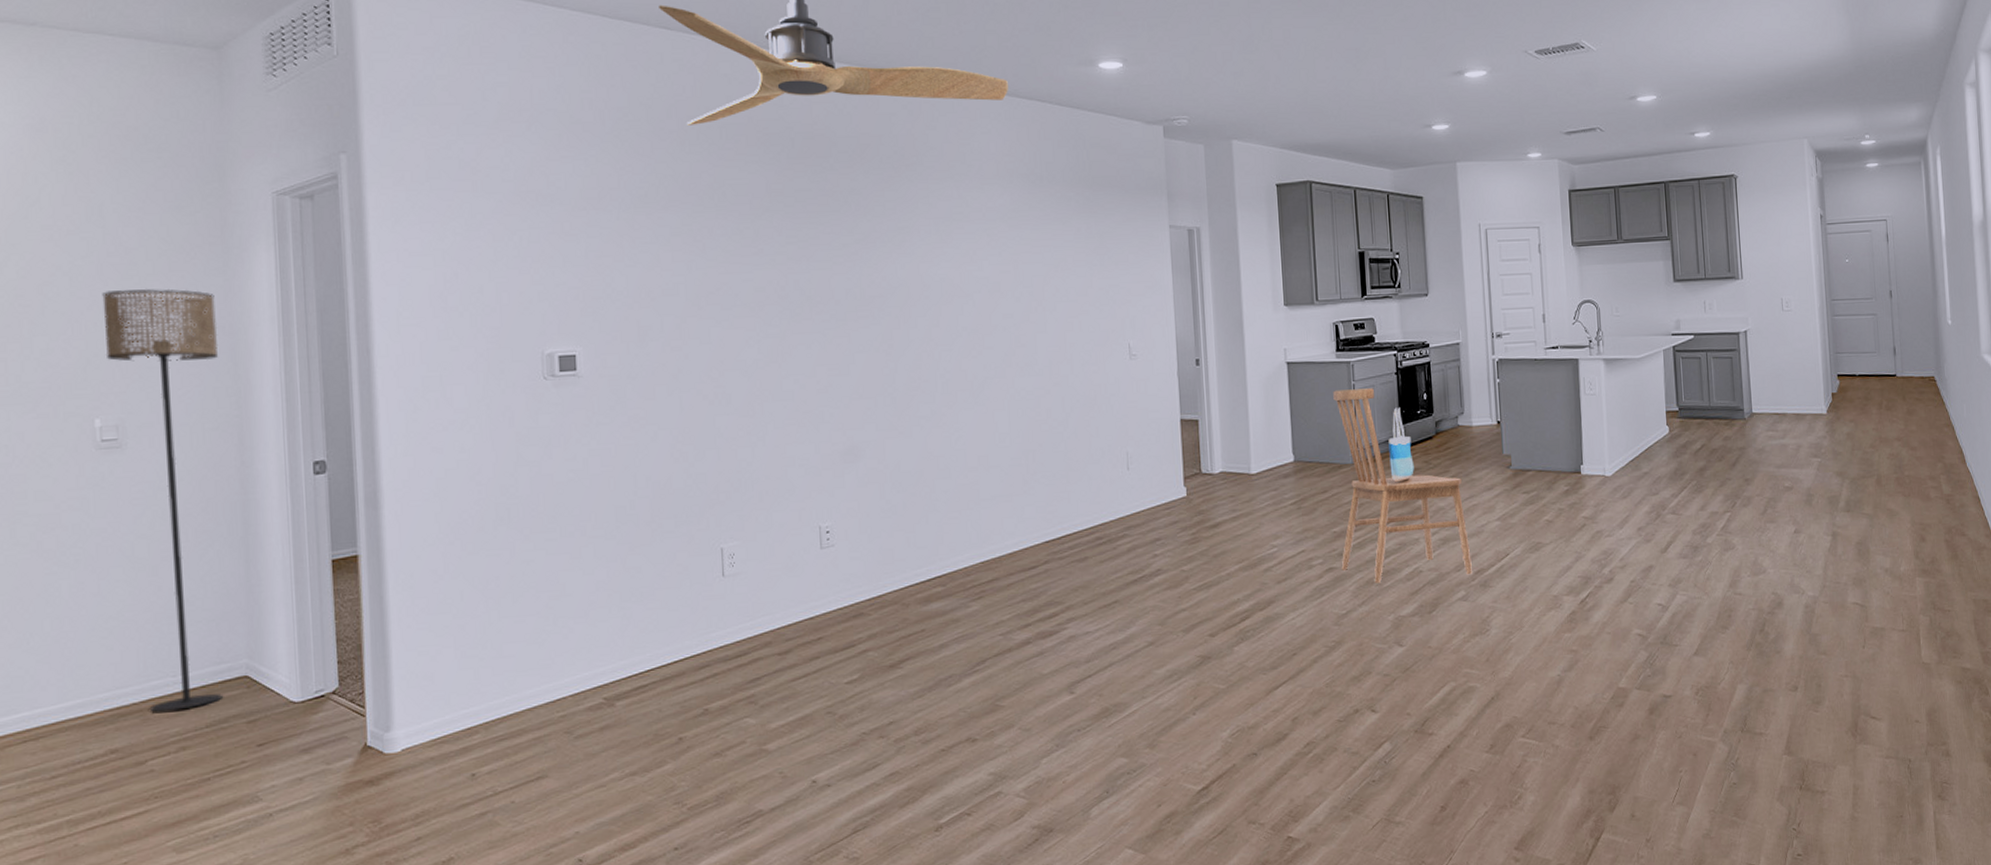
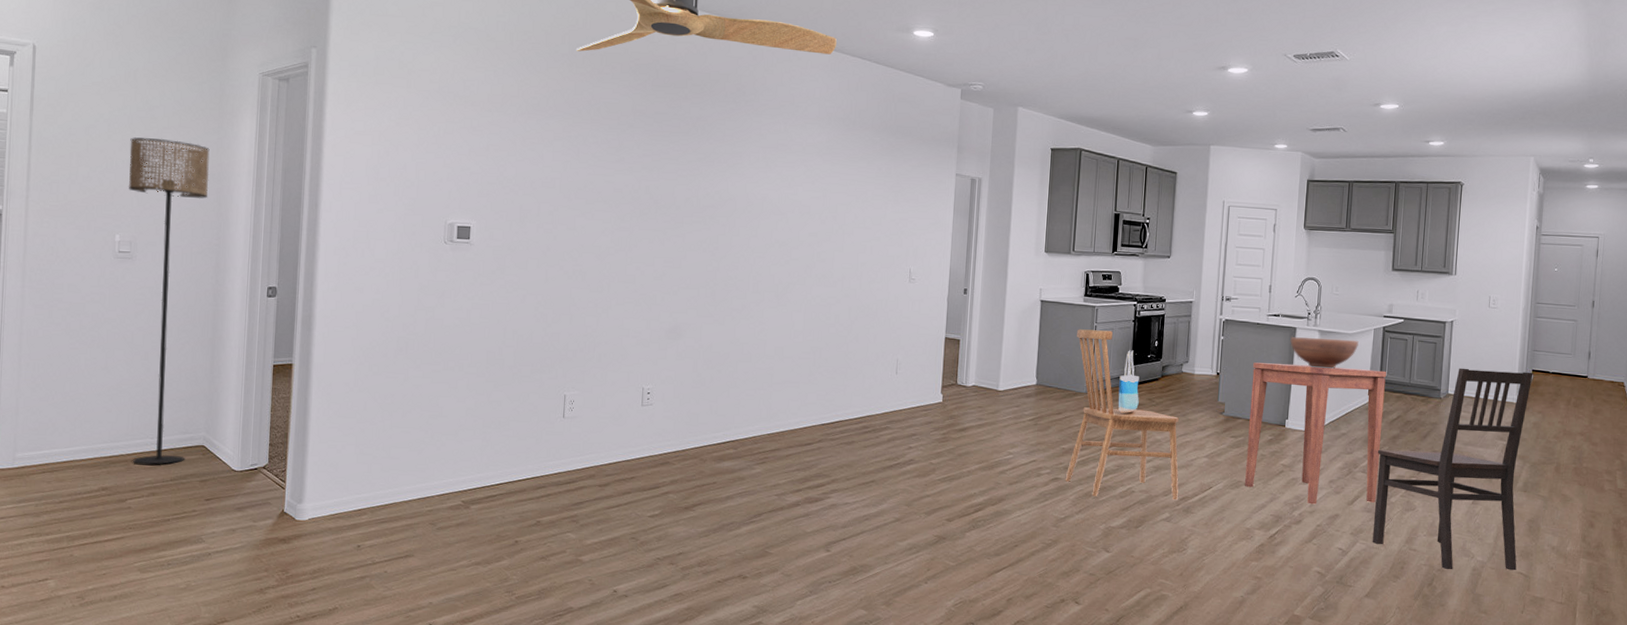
side table: none [1536,395,1691,558] -> present [1245,362,1386,505]
fruit bowl: none [1573,365,1649,402] -> present [1290,337,1359,369]
dining chair: none [1685,377,1851,611] -> present [1372,368,1533,571]

